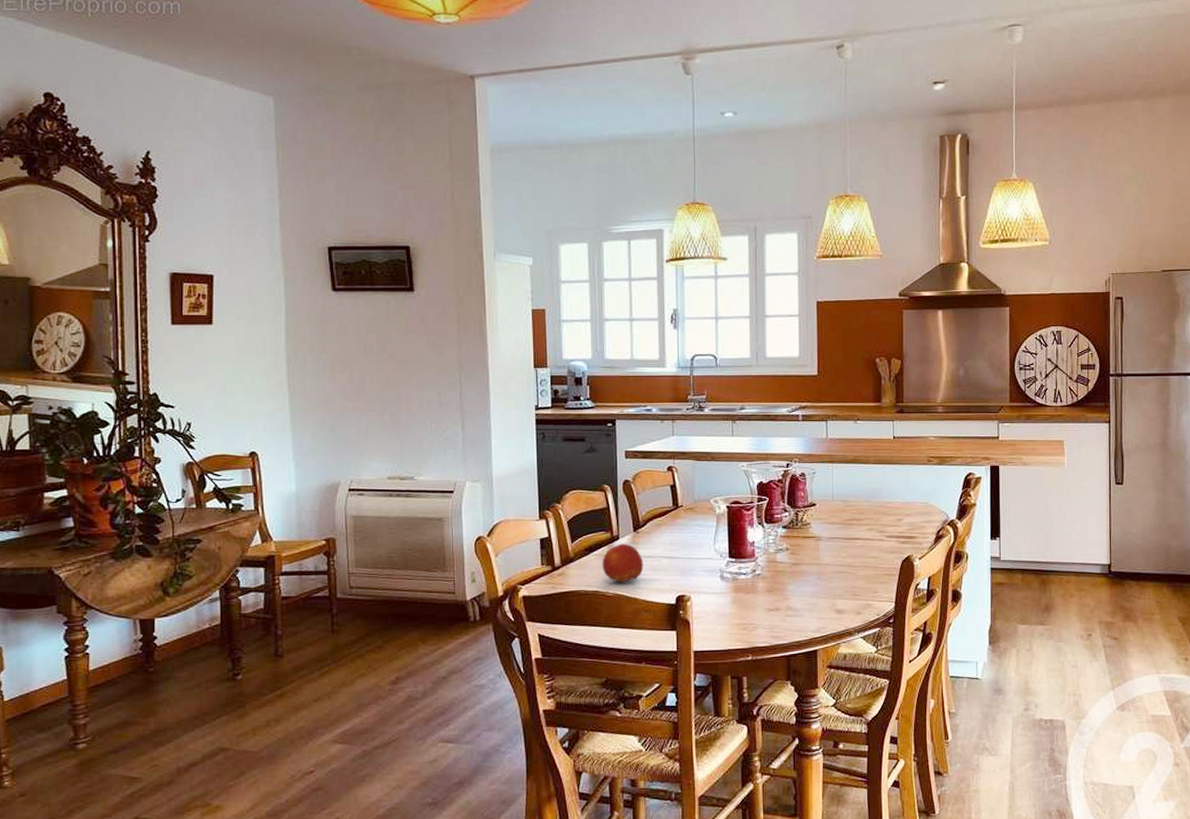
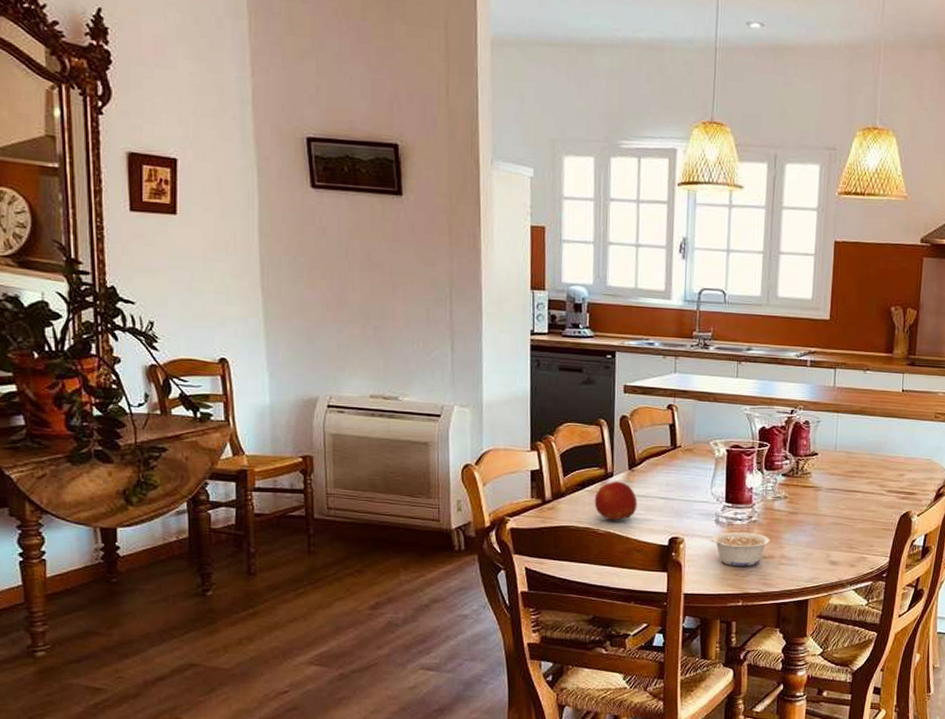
legume: none [715,585,775,621] -> present [709,531,770,567]

